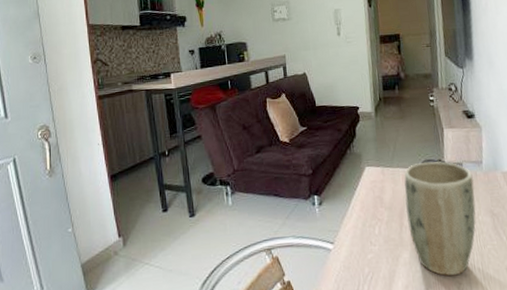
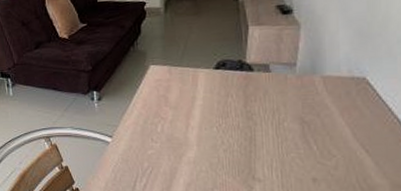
plant pot: present [404,161,476,276] -> none [193,61,283,180]

